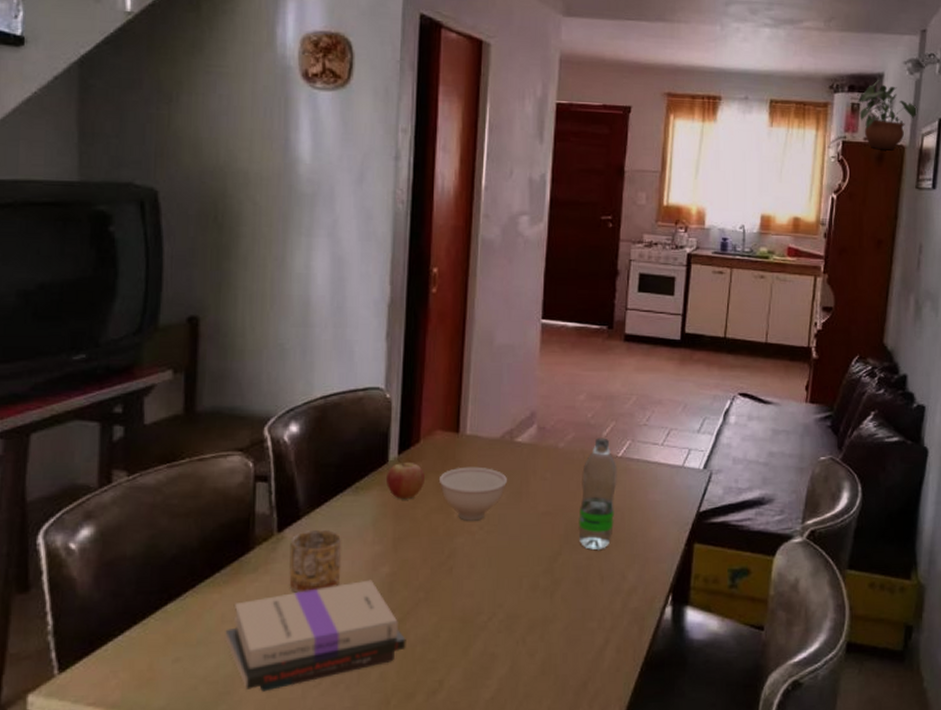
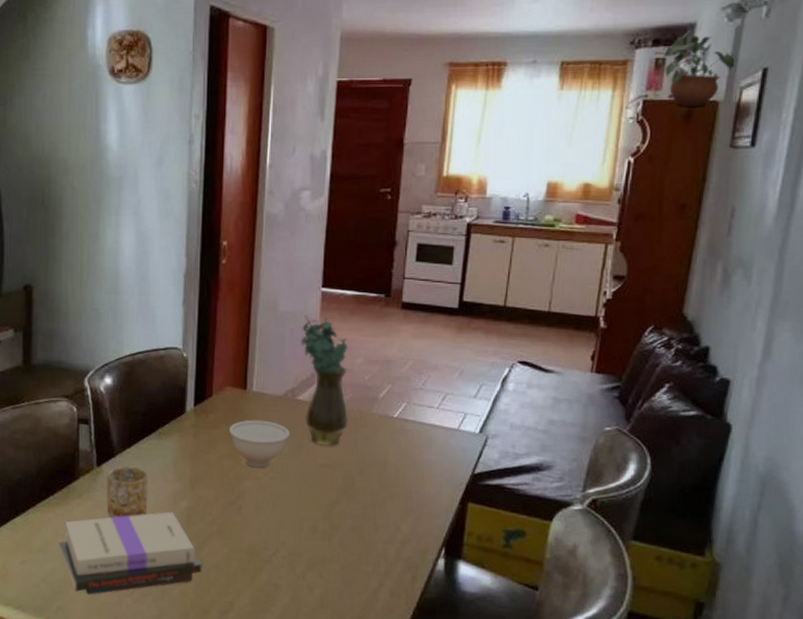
fruit: present [385,459,425,499] -> none [183,410,217,445]
vase: none [519,350,572,491] -> present [300,316,349,446]
bottle: present [578,438,617,550] -> none [355,399,393,501]

